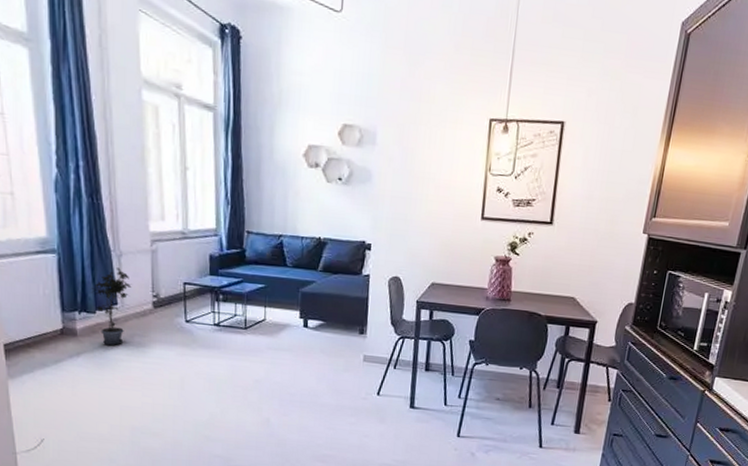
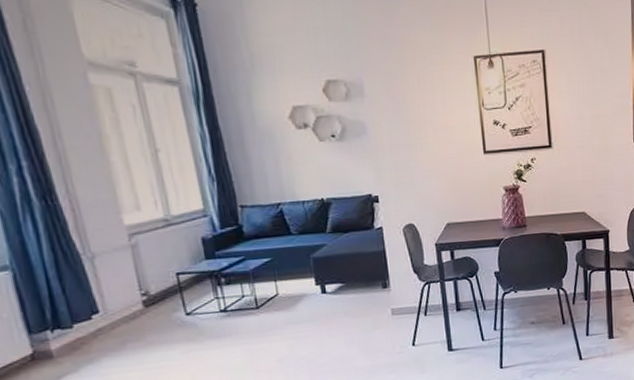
potted plant: present [91,267,132,345] -> none [63,271,114,360]

